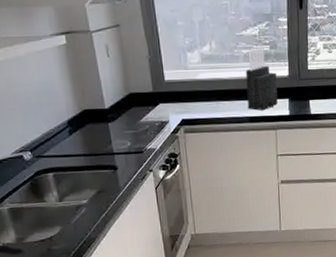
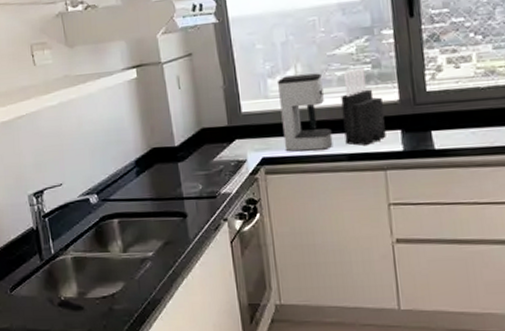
coffee maker: none [195,50,239,115] -> present [276,73,333,152]

